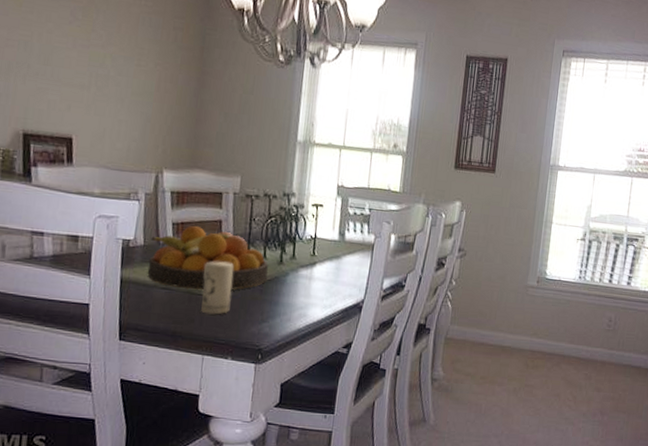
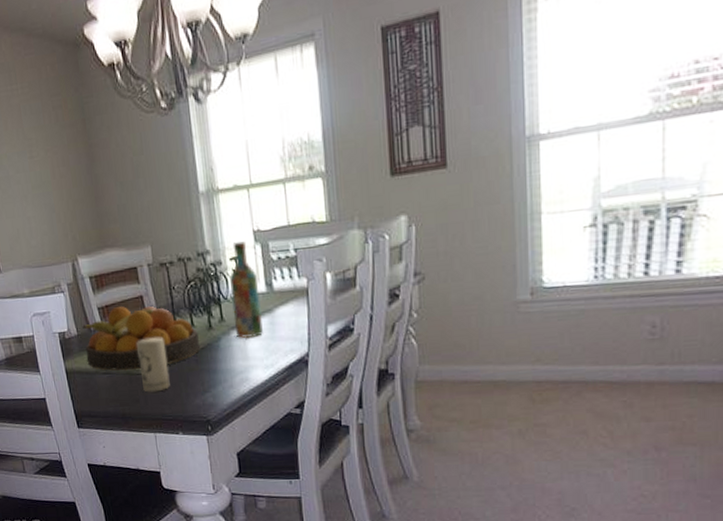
wine bottle: none [304,191,333,279] -> present [230,241,263,339]

